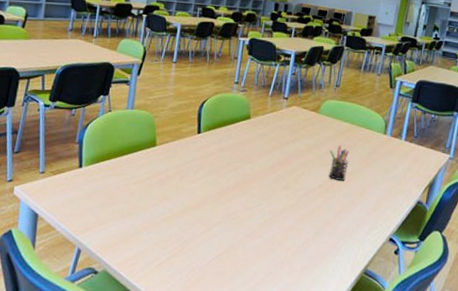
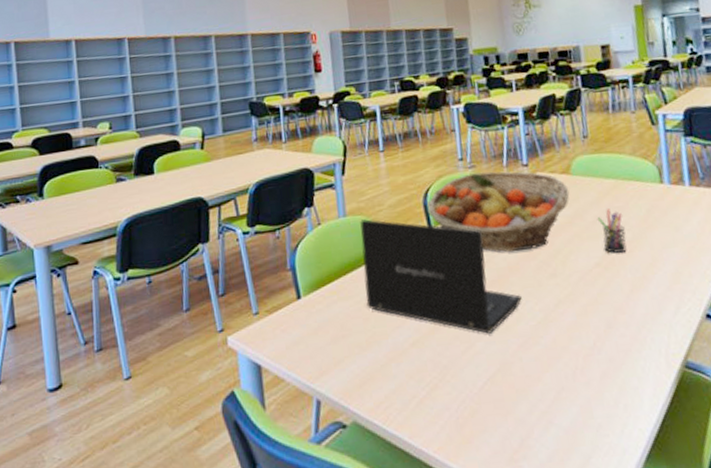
laptop: none [134,115,257,223] -> present [360,219,522,334]
fruit basket: none [200,96,314,165] -> present [427,171,570,252]

